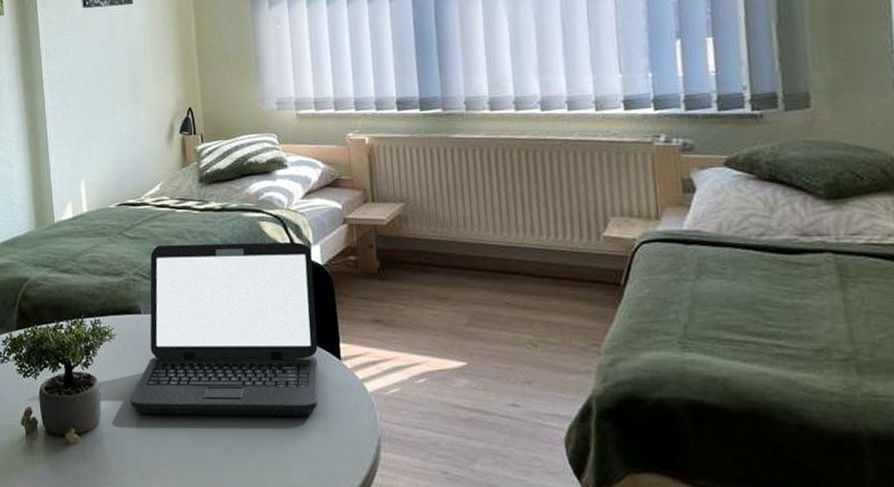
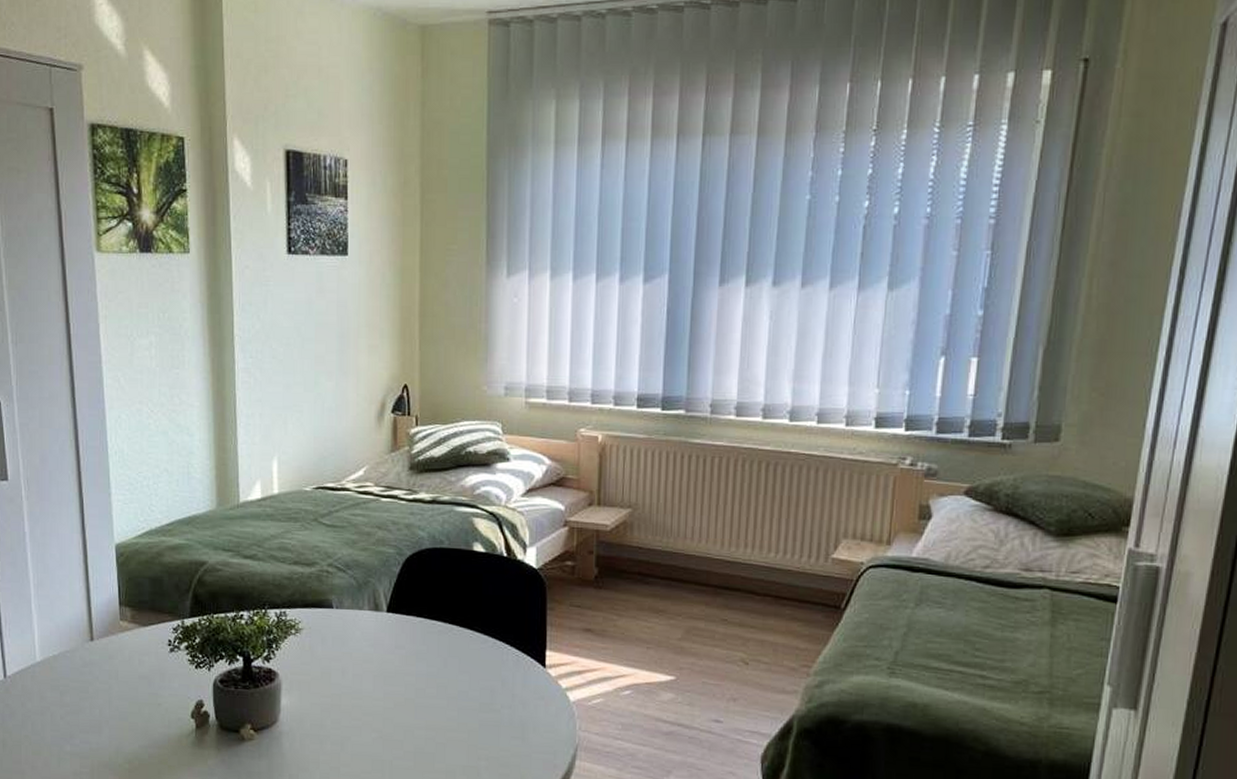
laptop: present [130,242,319,416] -> none [314,535,527,723]

